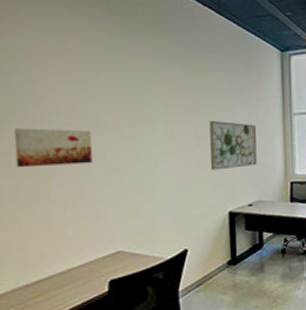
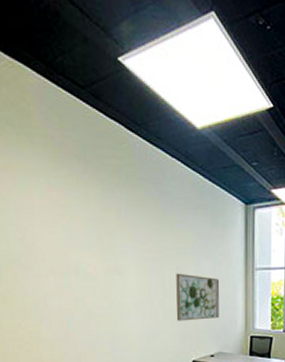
wall art: present [13,128,93,168] -> none [10,275,75,311]

